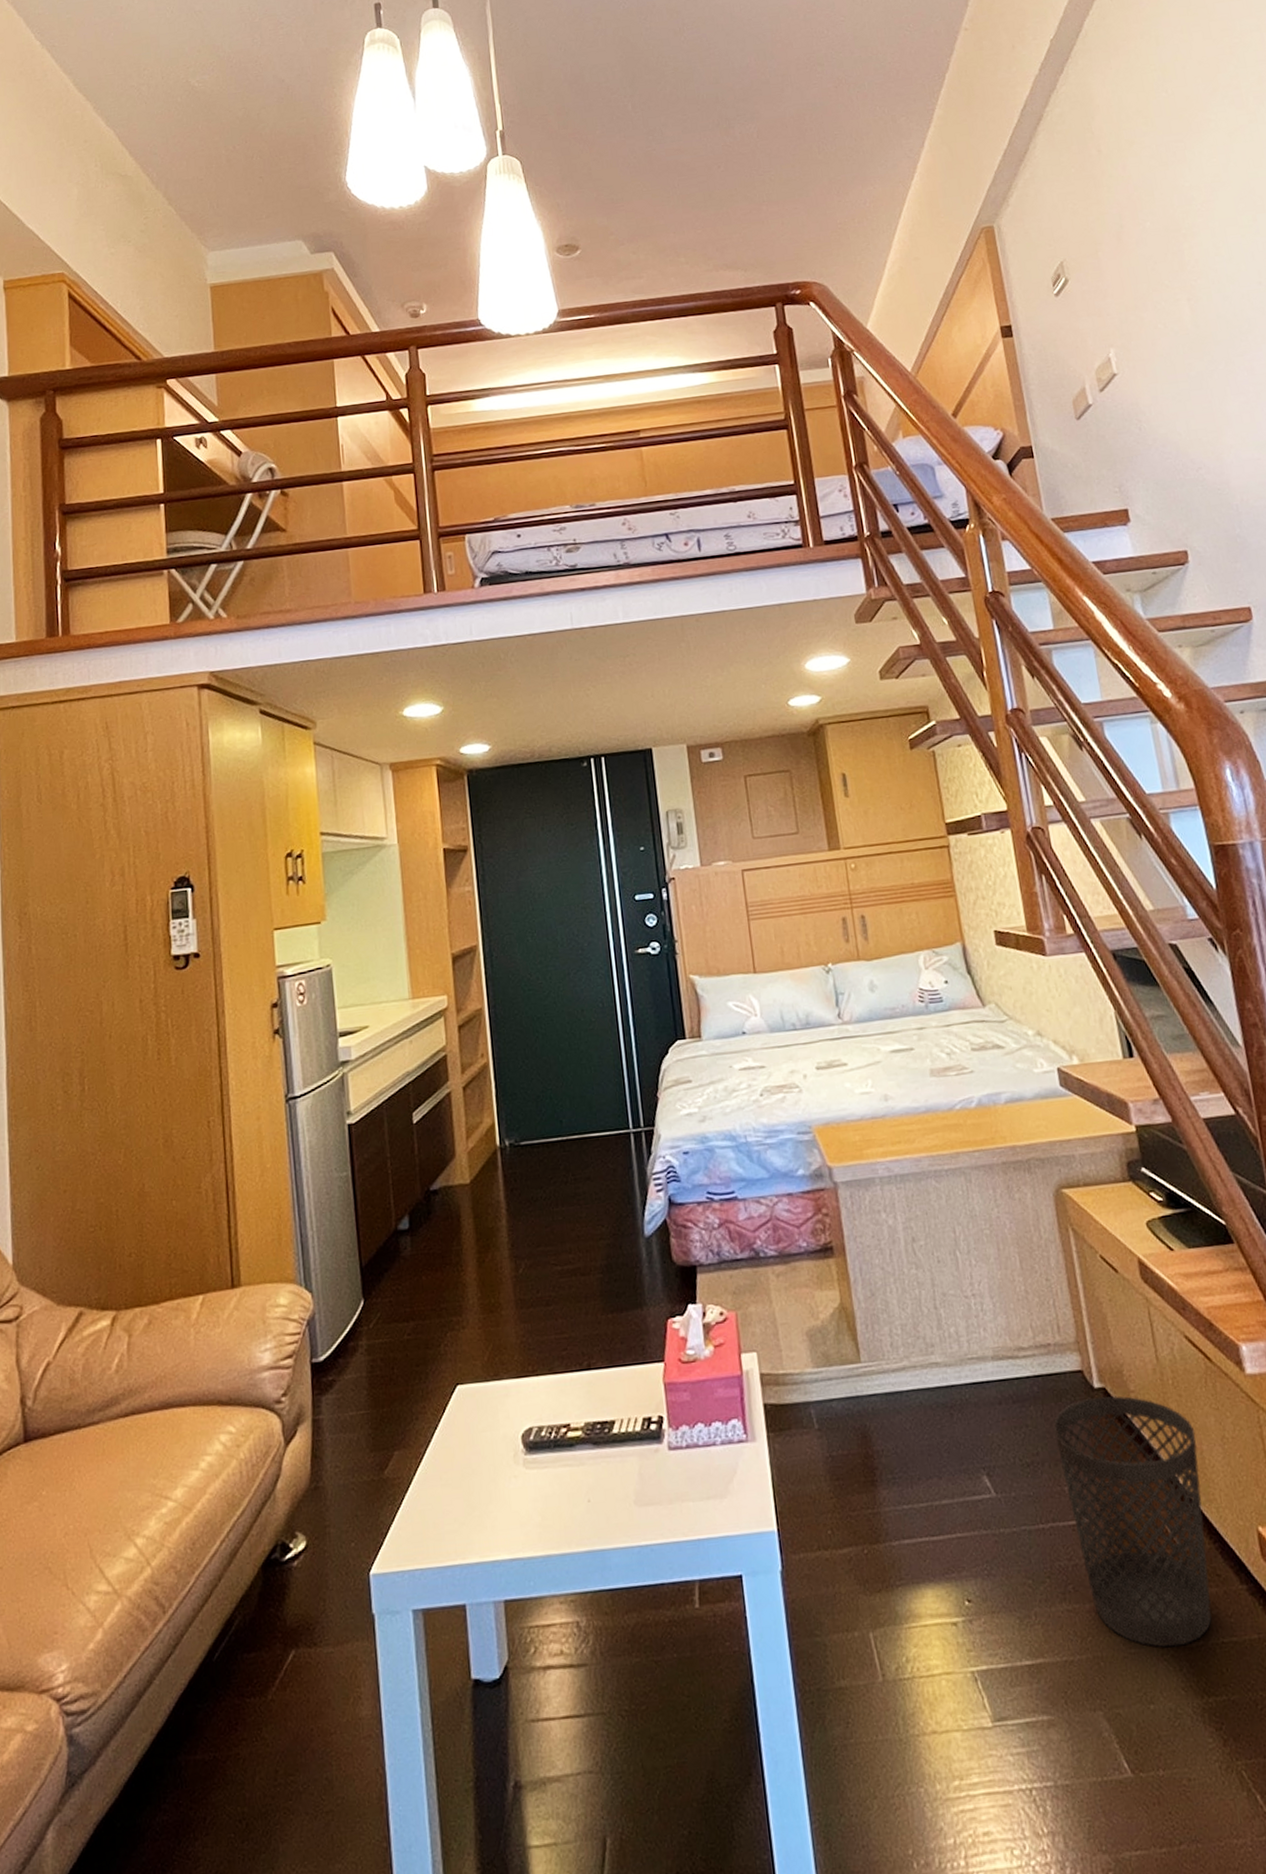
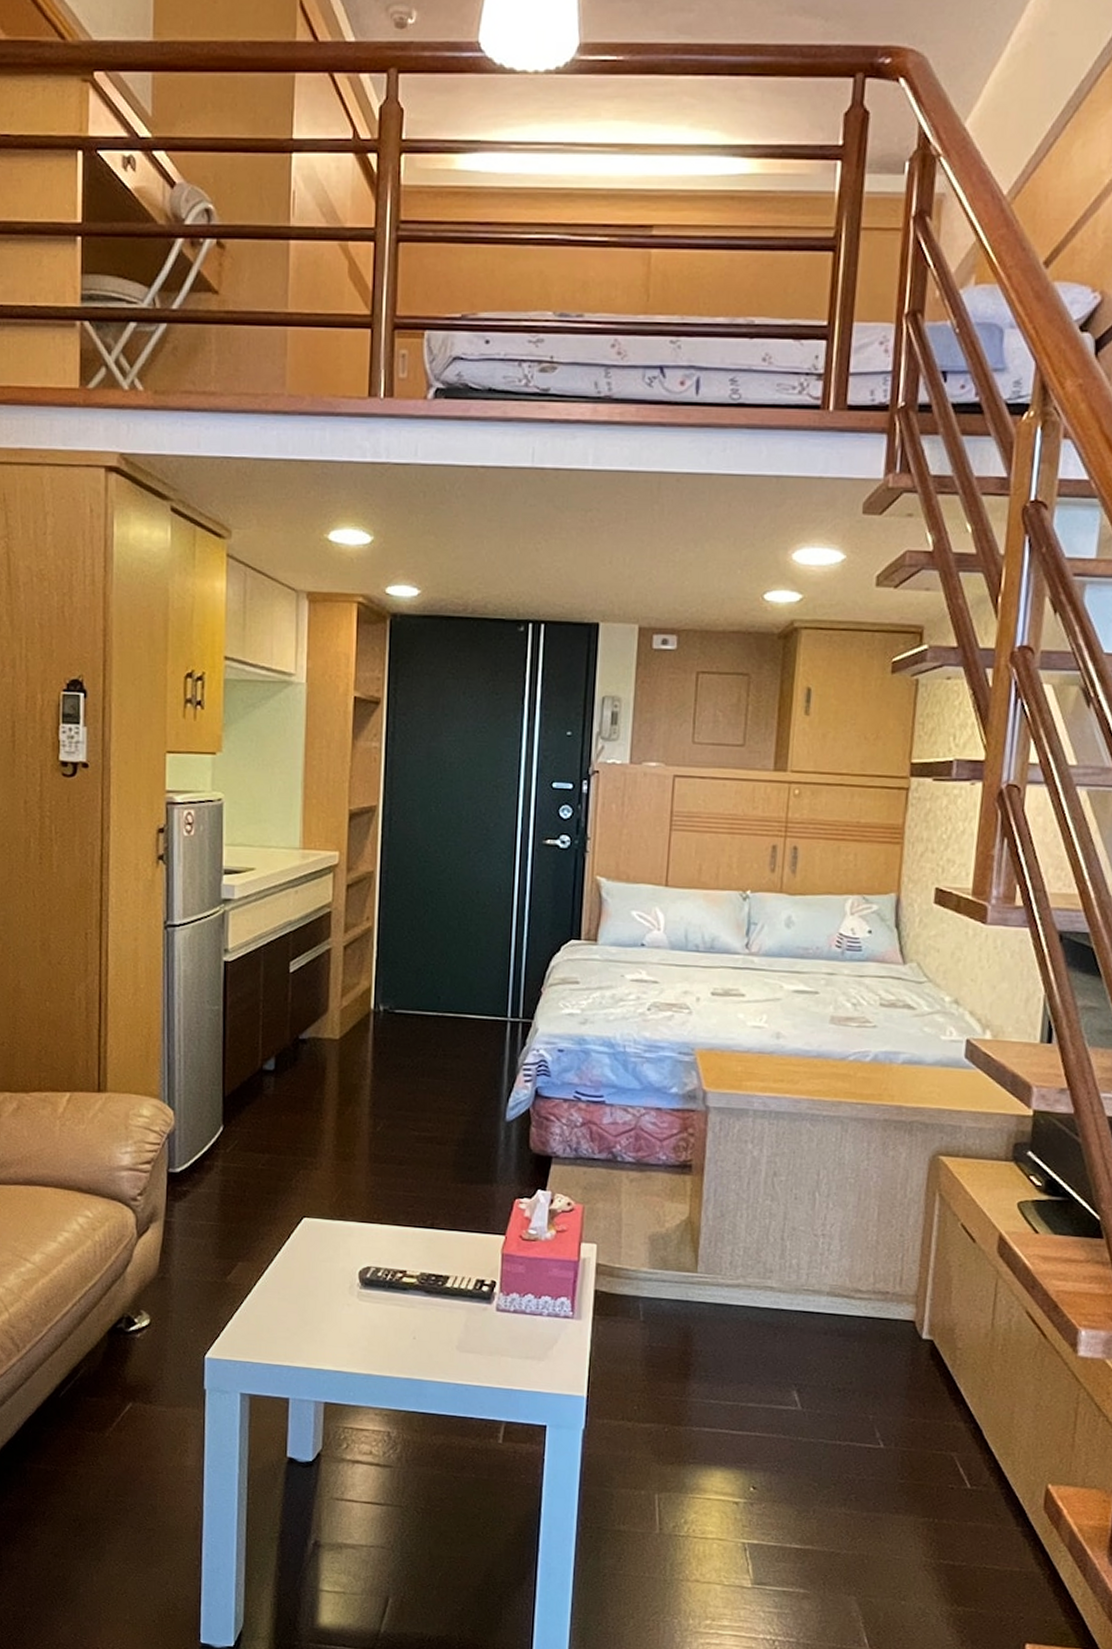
wastebasket: present [1053,1396,1212,1647] -> none [870,1346,1012,1563]

